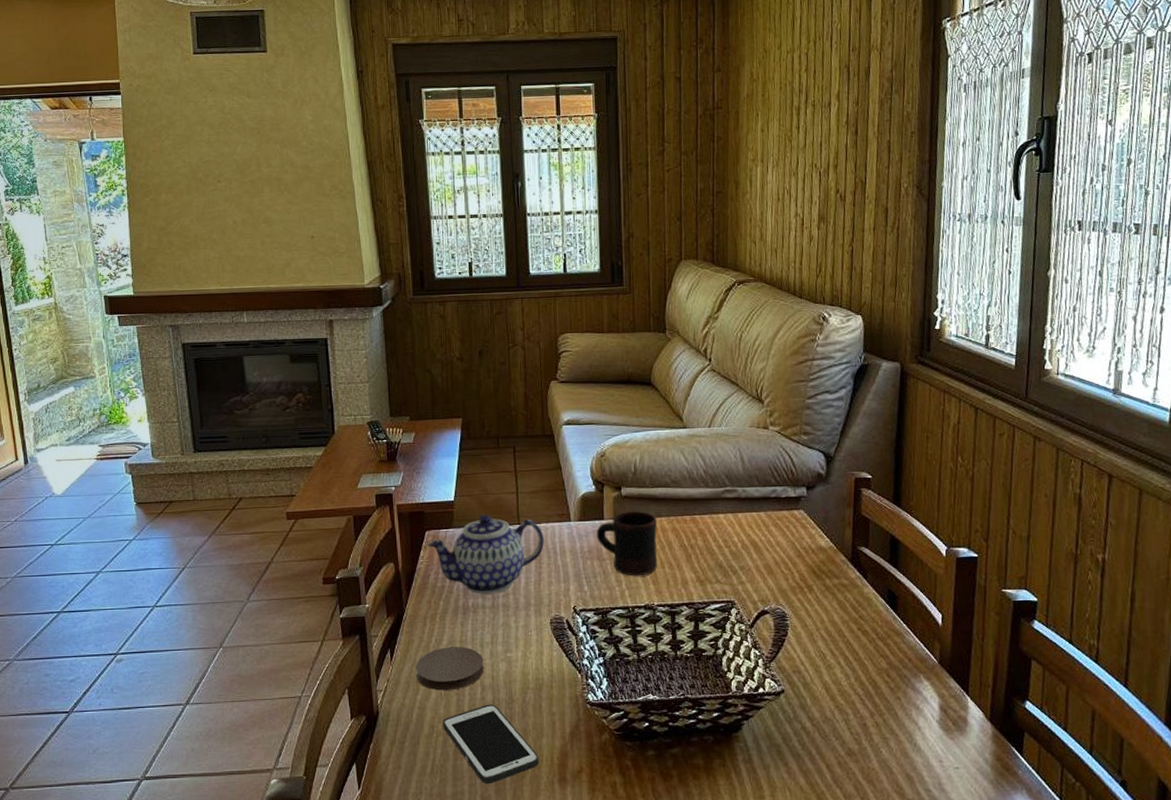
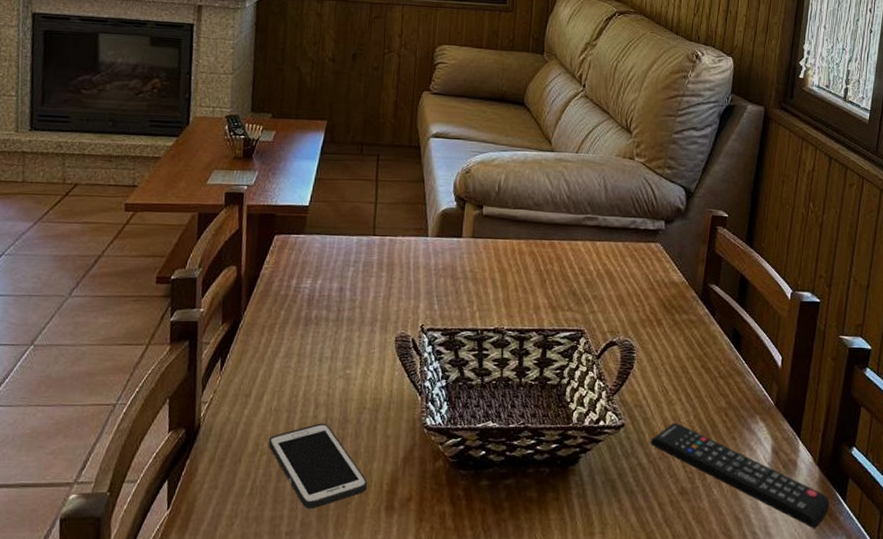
coaster: present [415,646,484,691] -> none [245,359,321,406]
teapot: present [427,514,544,594] -> none [274,222,399,306]
mug: present [596,511,658,577] -> none [452,231,516,299]
remote control: none [812,686,1006,784] -> present [650,423,830,529]

